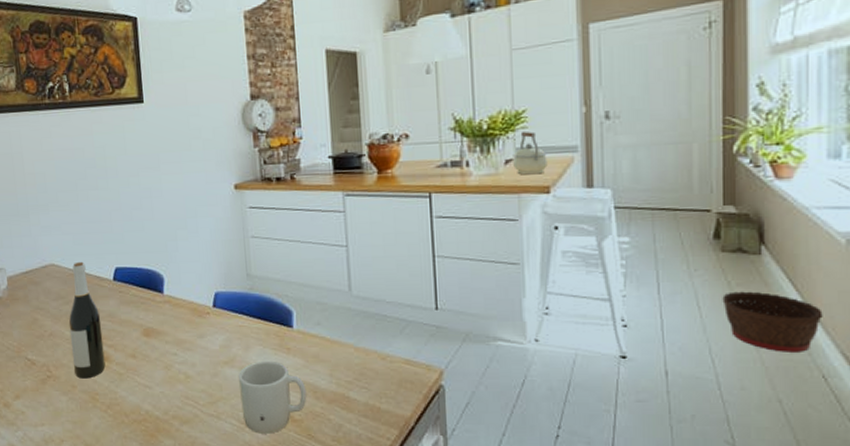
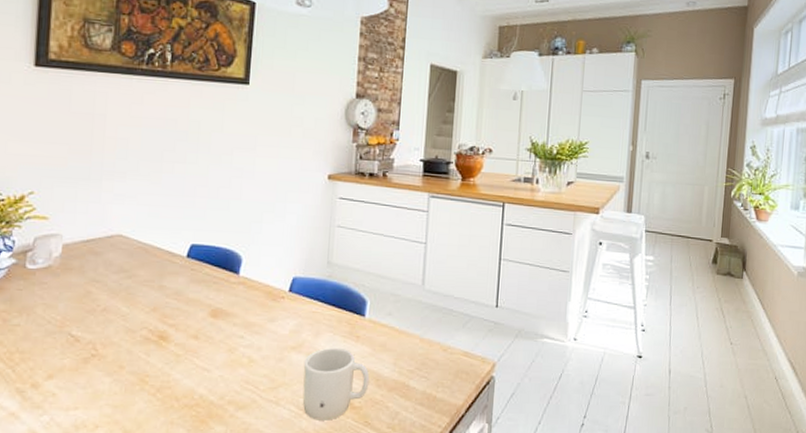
wine bottle: present [68,261,106,379] -> none [124,234,166,359]
kettle: present [513,131,548,175] -> none [573,160,600,197]
basket: present [722,291,821,352] -> none [714,307,778,358]

